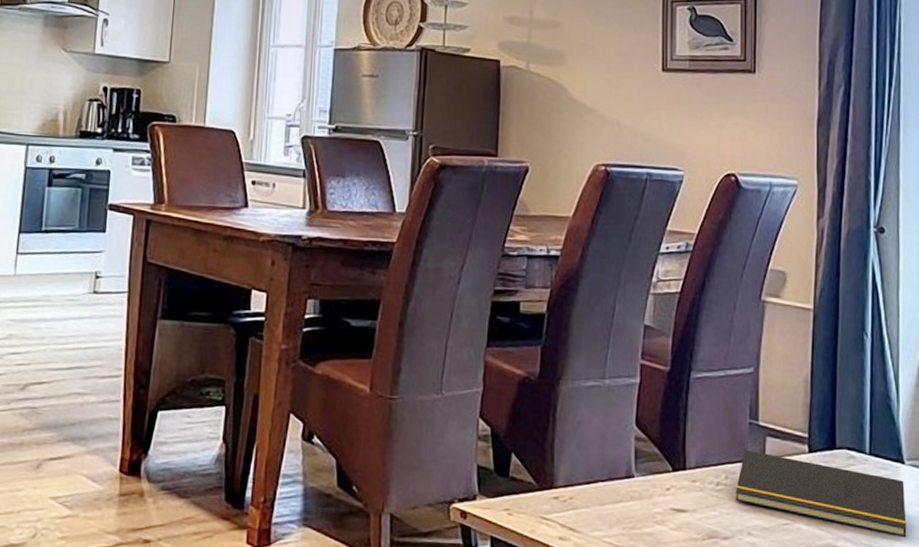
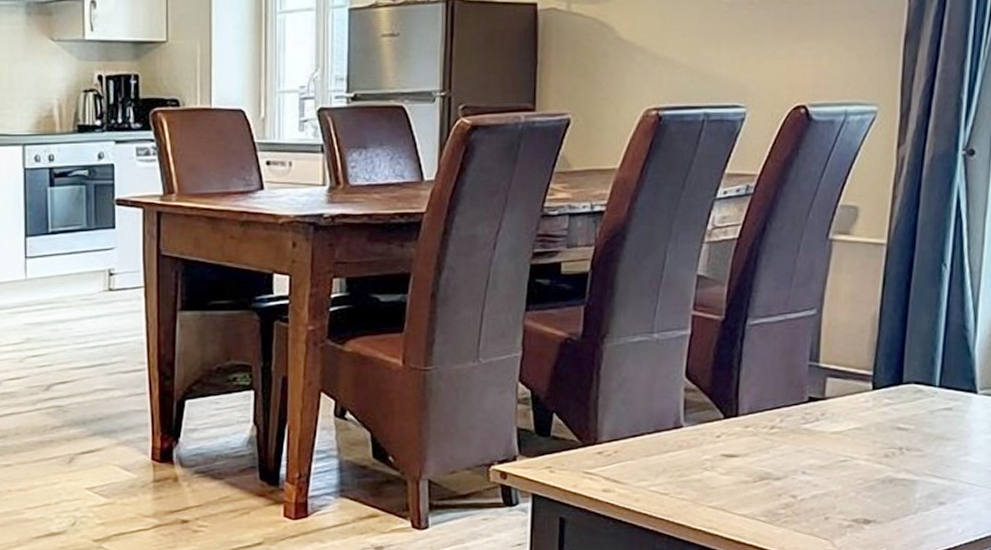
notepad: present [735,449,907,538] -> none [790,391,976,466]

